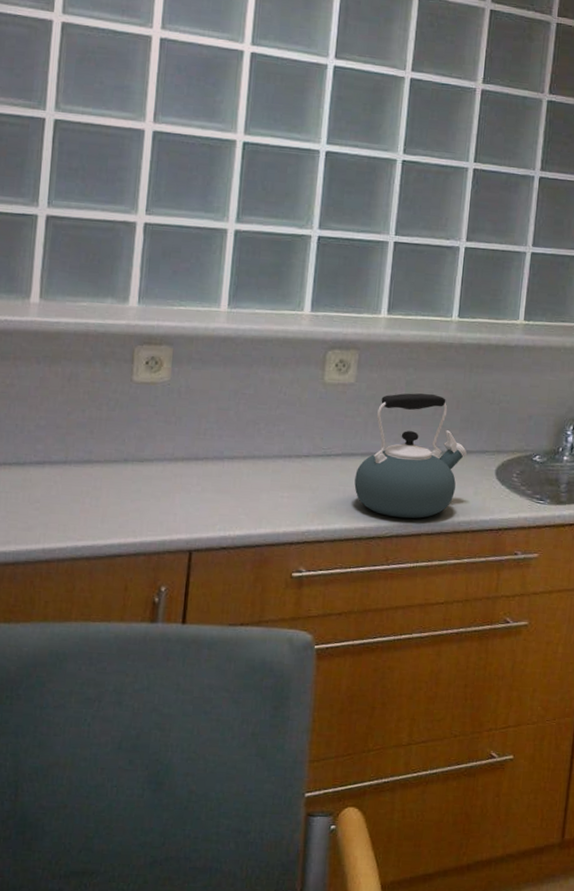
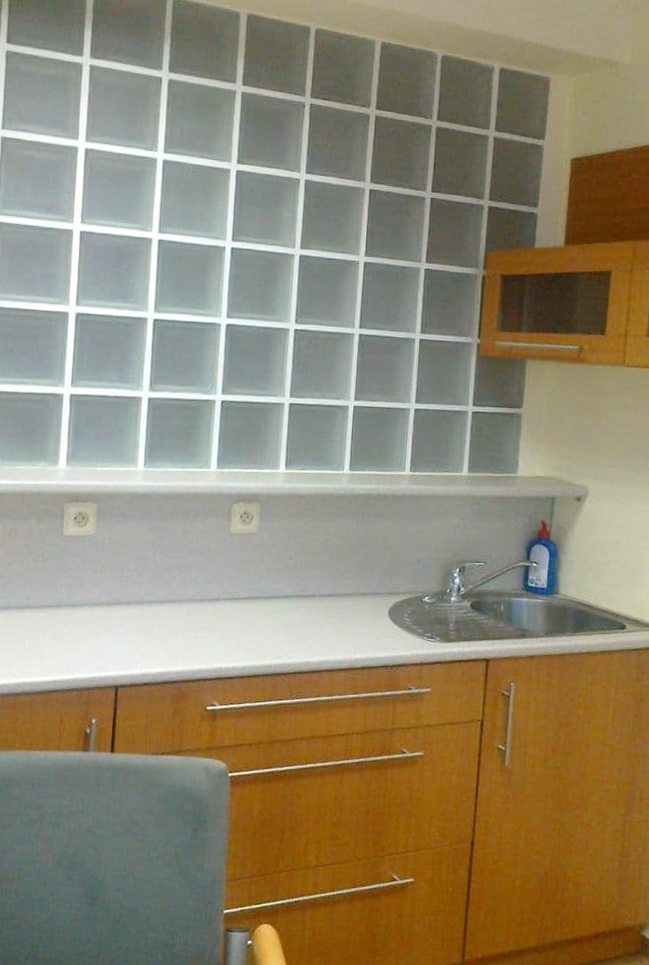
kettle: present [354,393,467,519] -> none [260,540,361,657]

